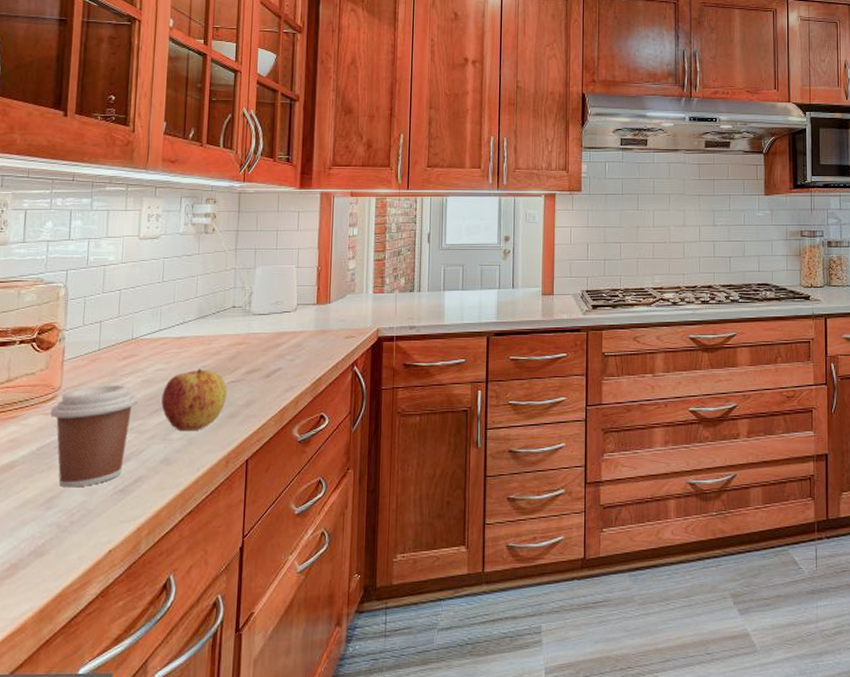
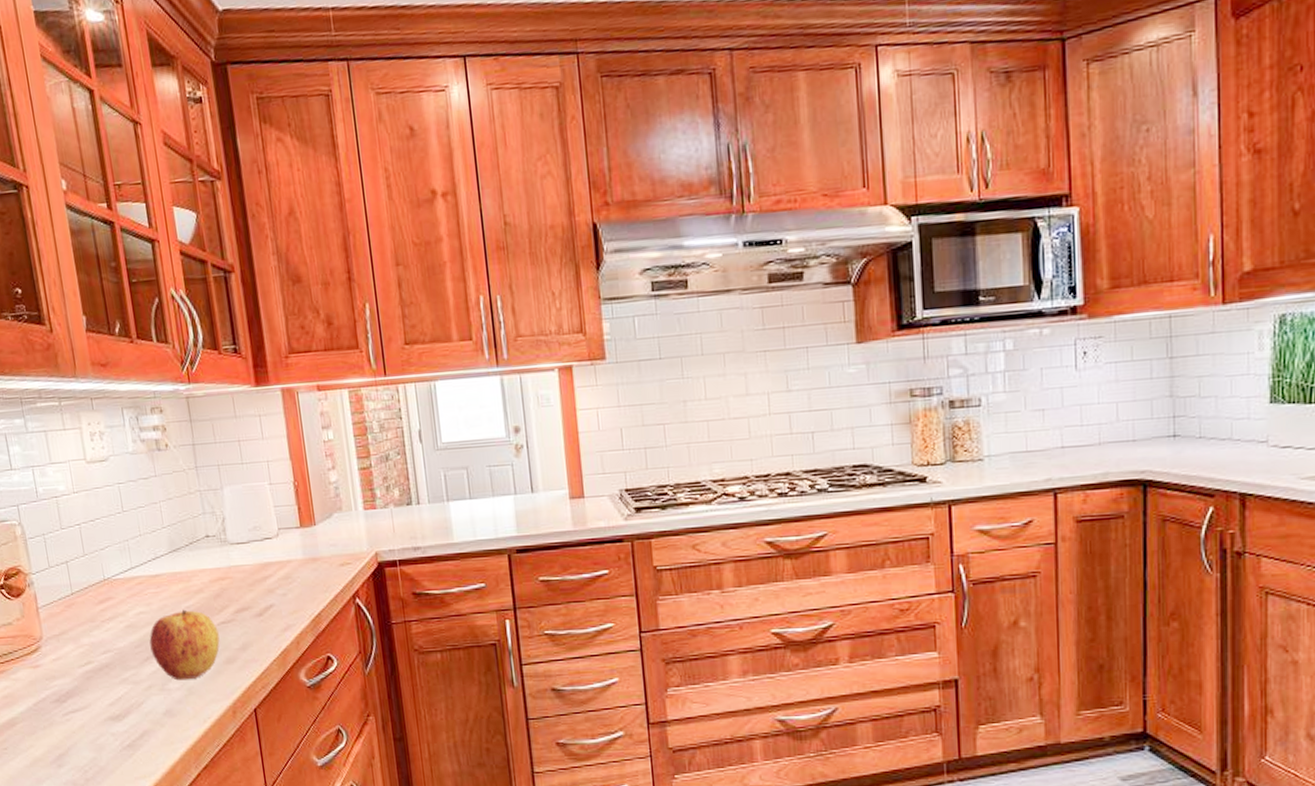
coffee cup: present [50,384,138,488] -> none [37,630,126,744]

